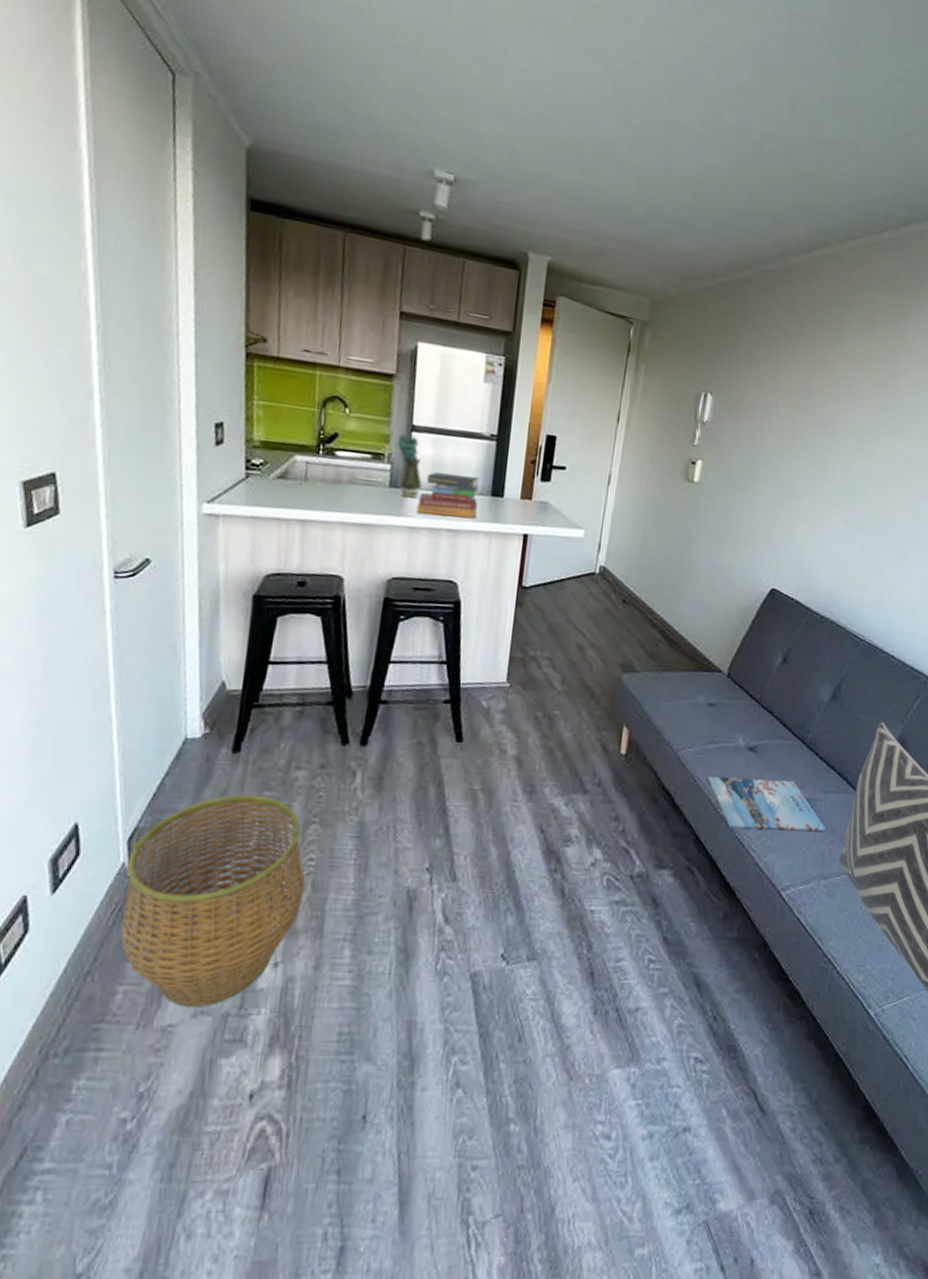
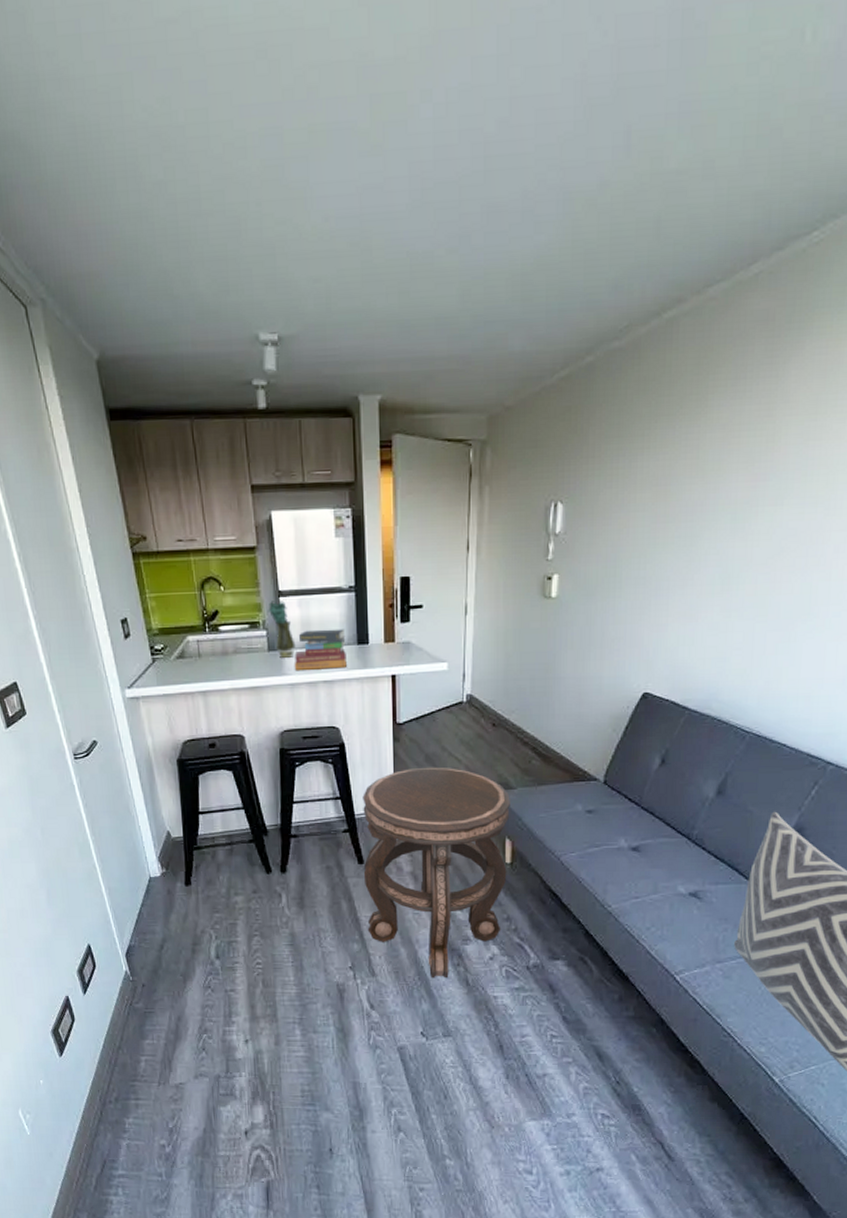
basket: present [120,794,305,1007] -> none [128,917,258,1071]
side table: none [455,638,633,887] -> present [363,767,510,978]
magazine: present [708,777,827,832] -> none [593,875,719,922]

